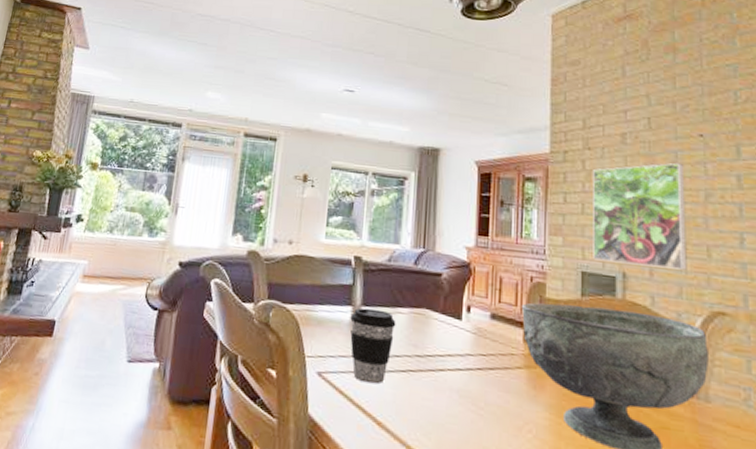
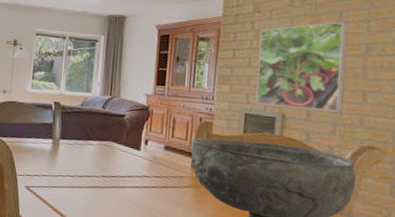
coffee cup: present [350,307,396,385] -> none [51,140,87,196]

